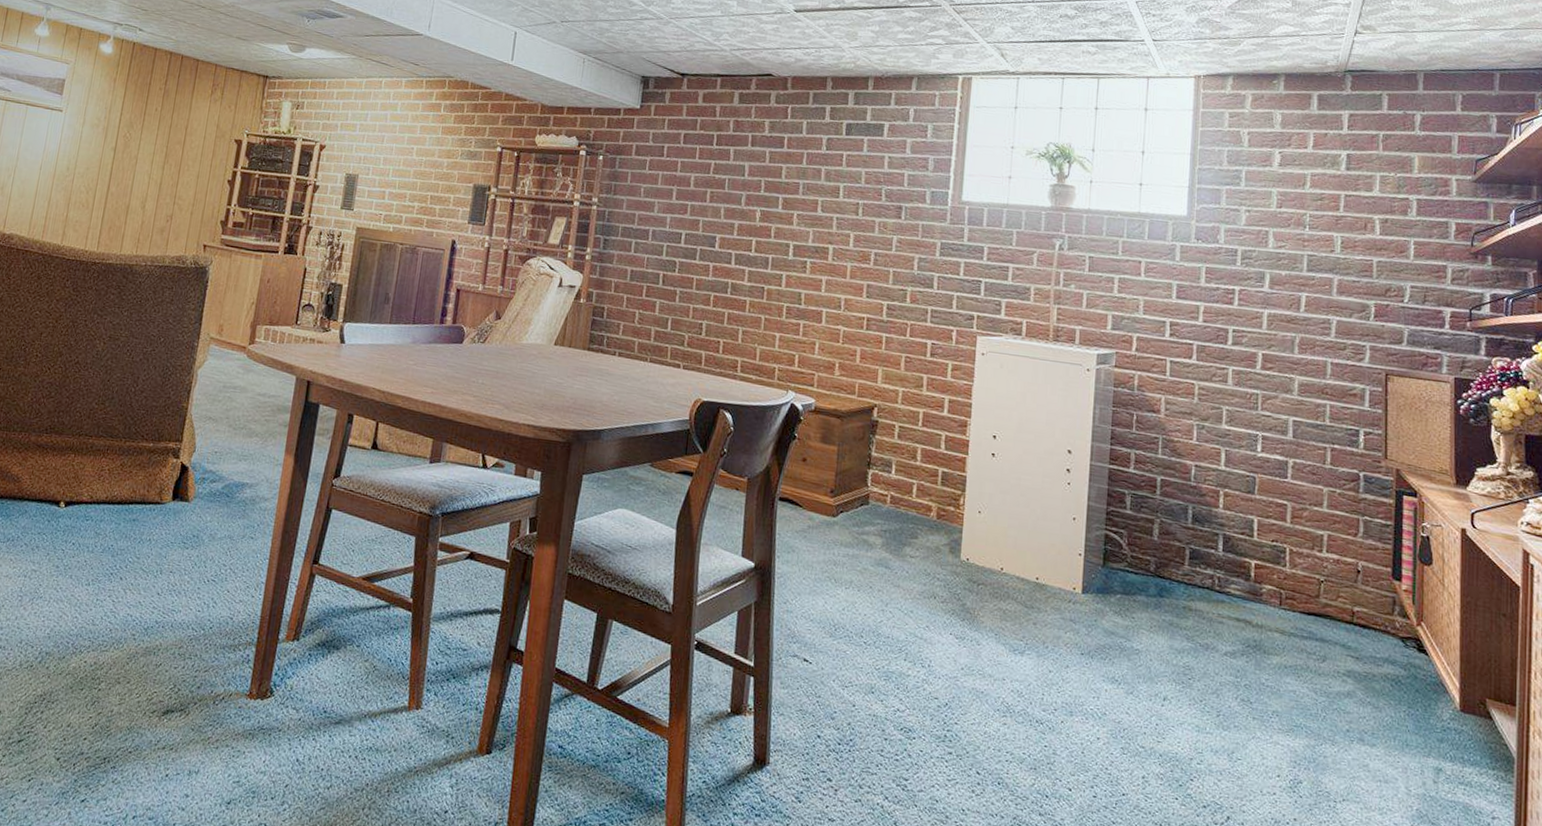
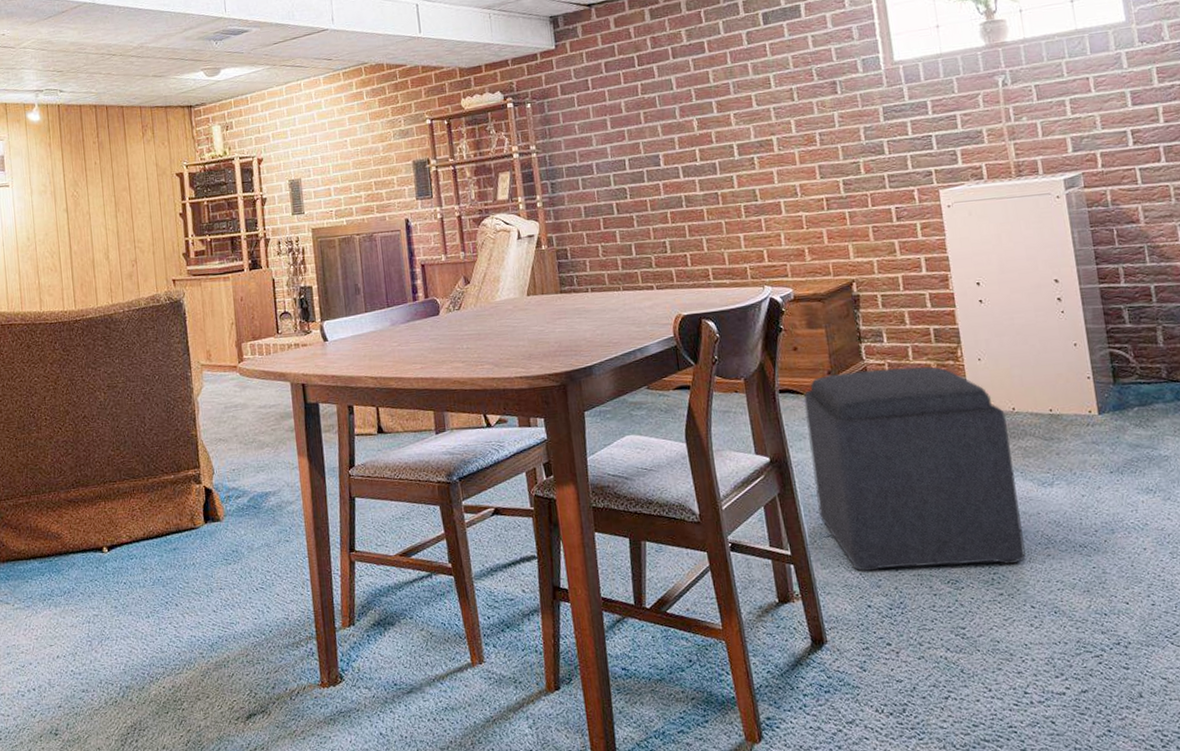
ottoman: none [790,493,993,726] -> present [804,366,1026,572]

